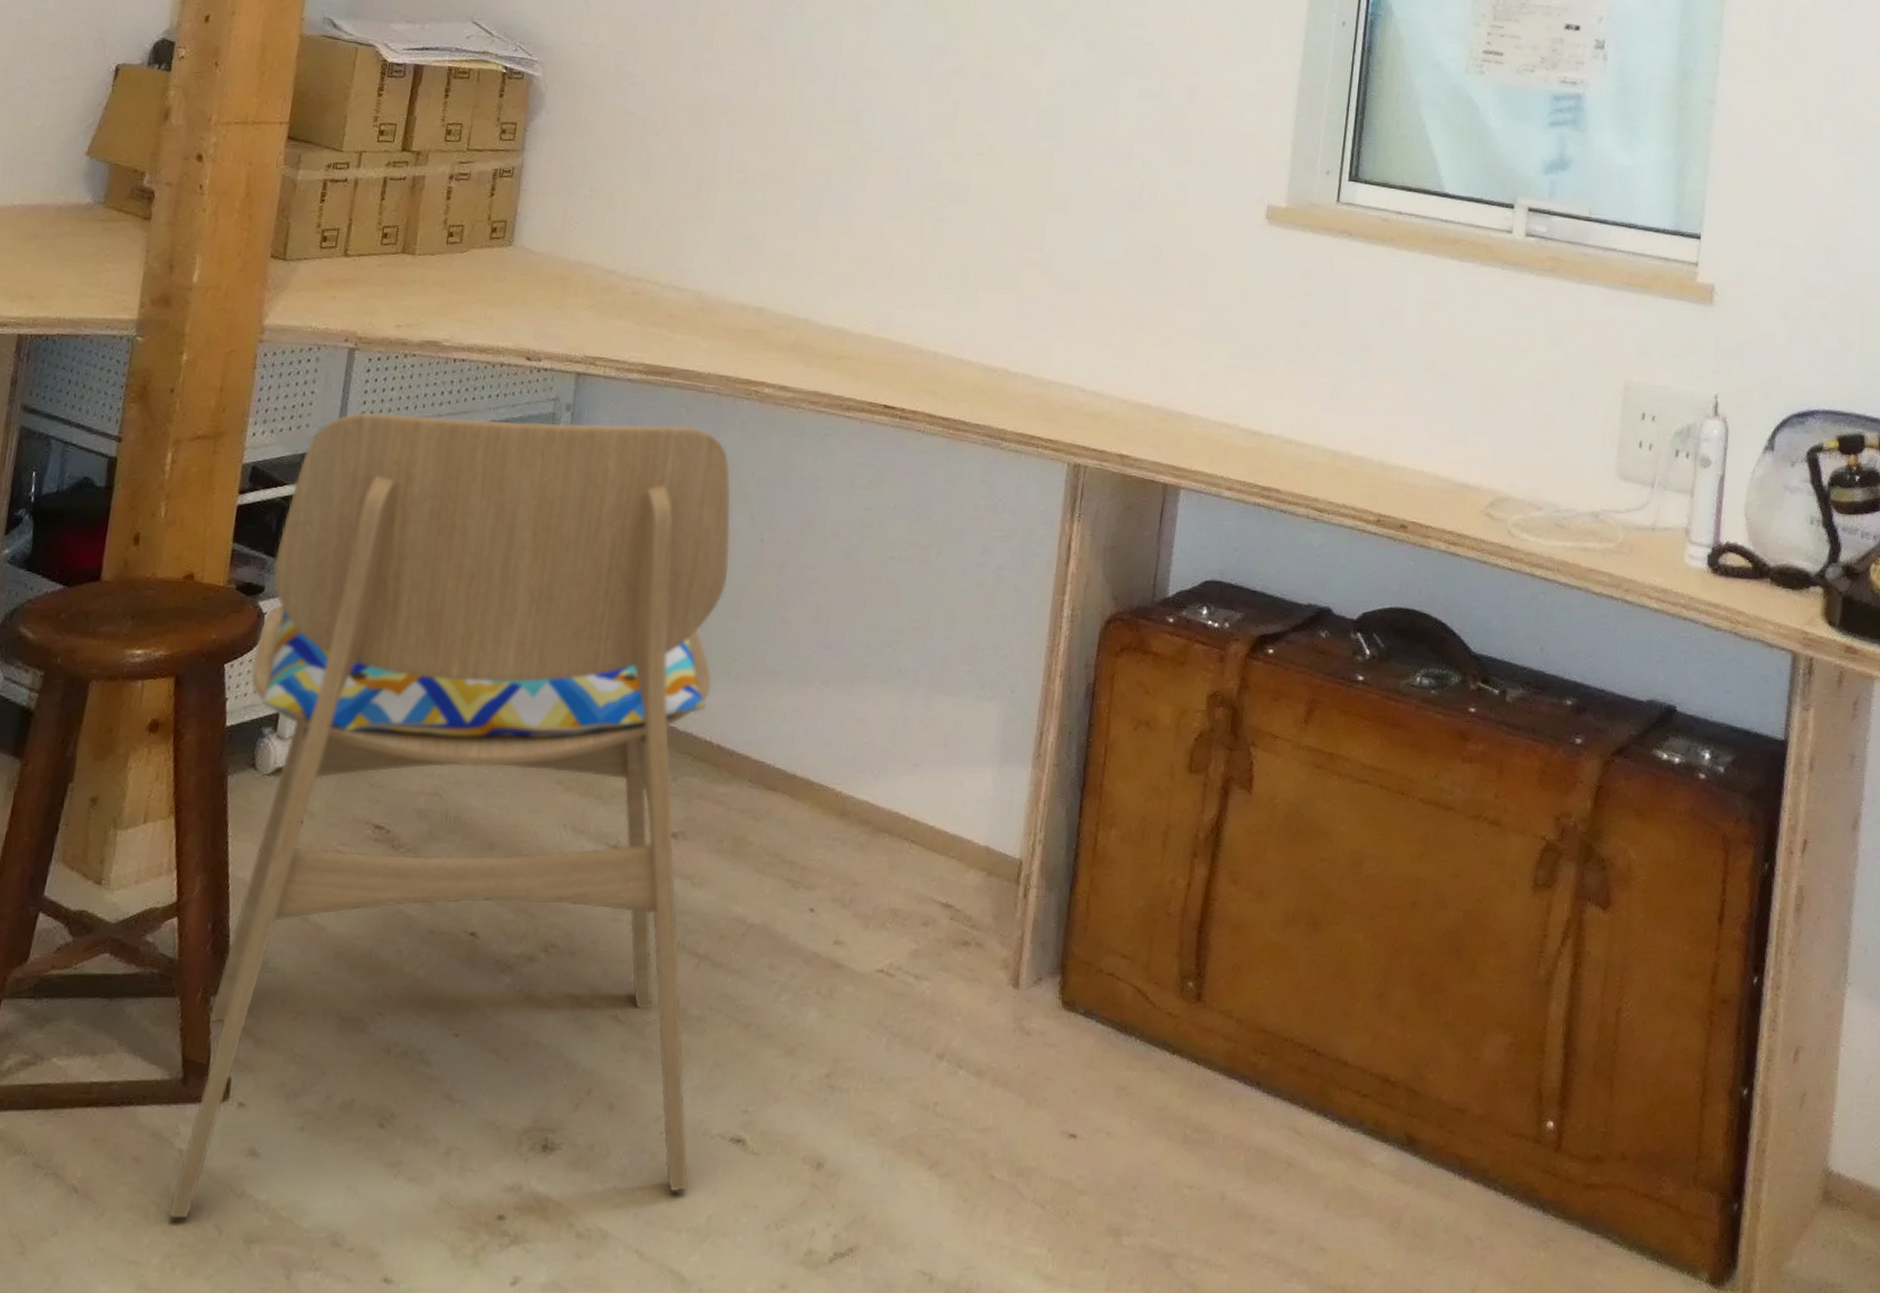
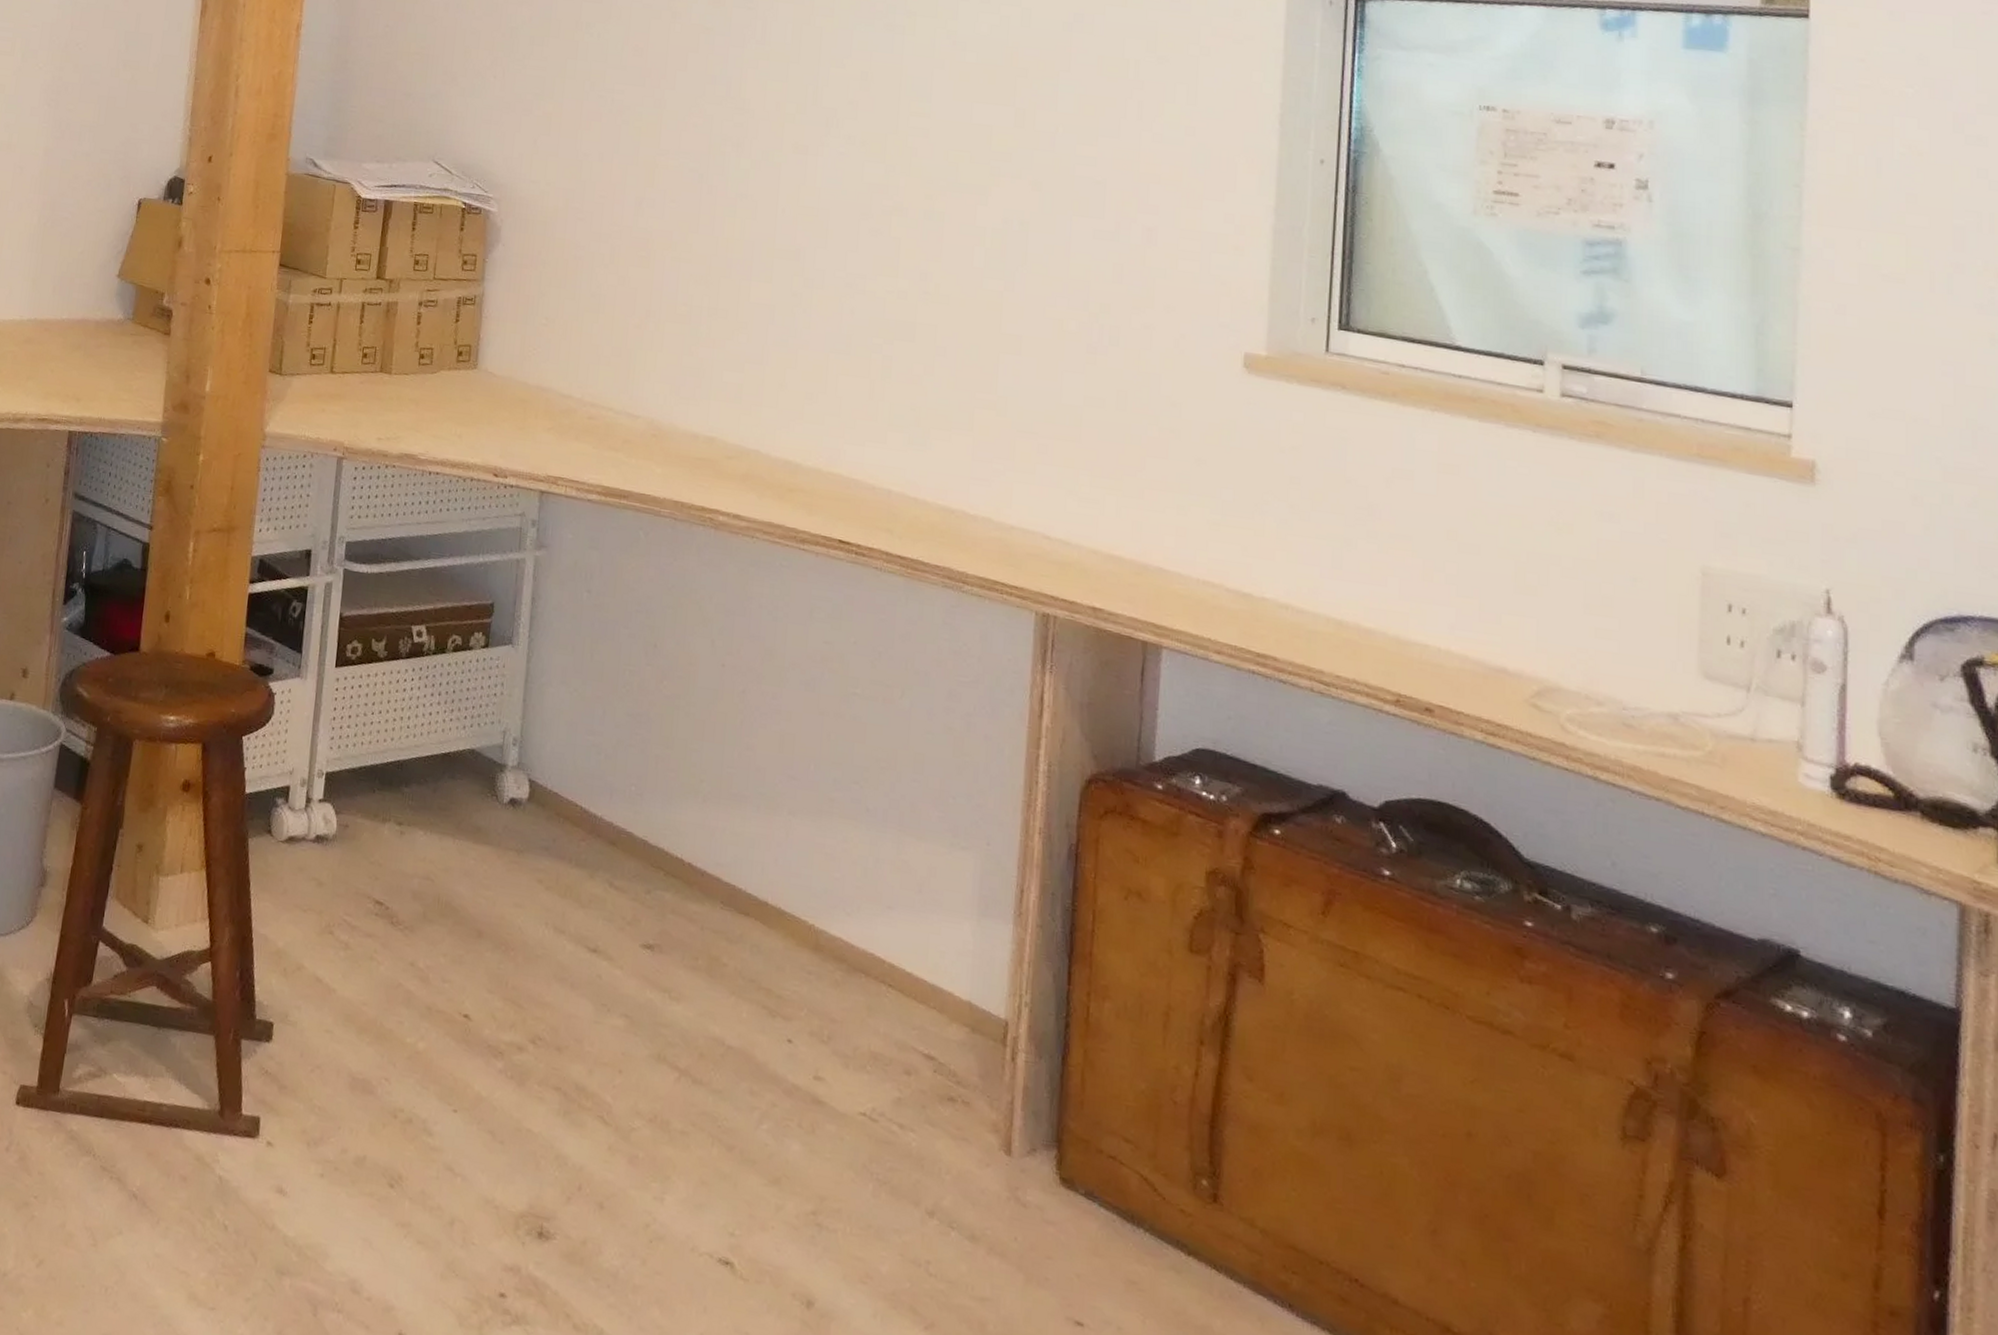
dining chair: present [169,412,731,1219] -> none [213,515,692,1304]

